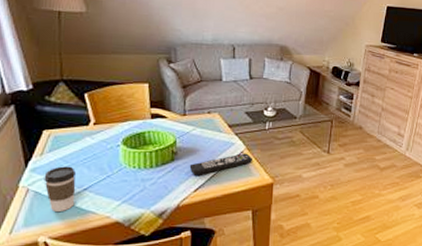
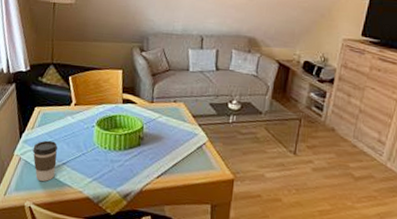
remote control: present [189,153,254,175] -> none [153,145,215,163]

